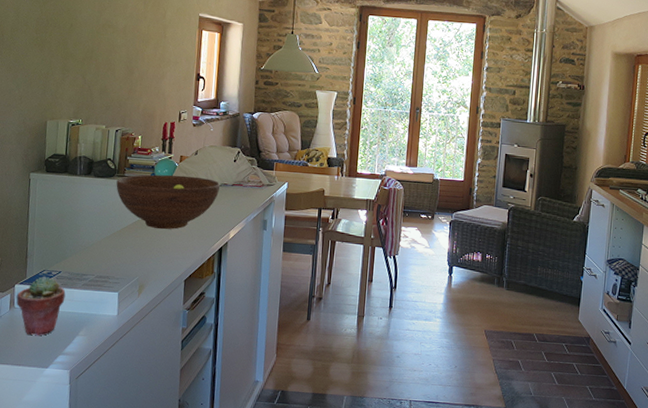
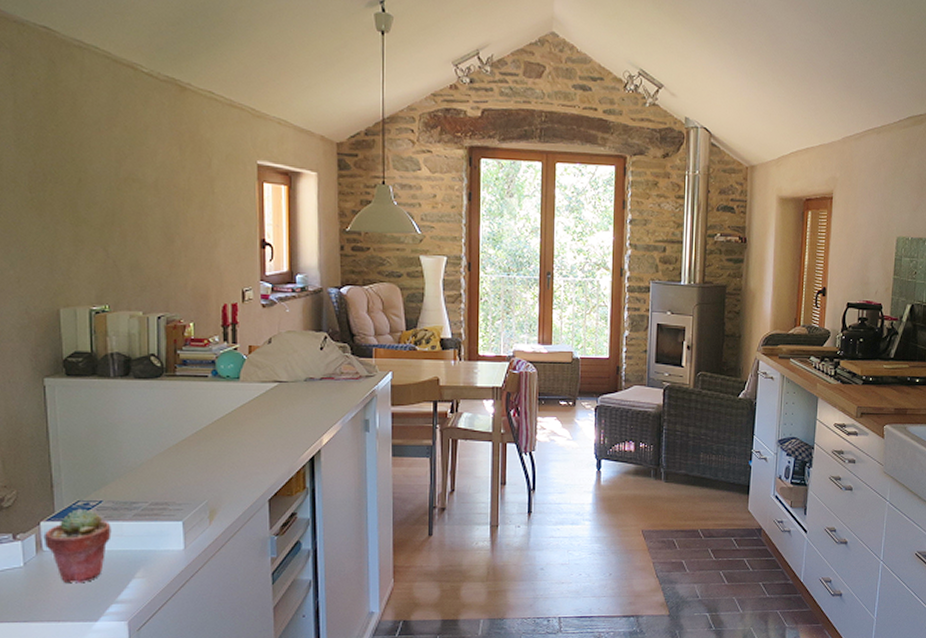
fruit bowl: present [116,174,221,230] -> none [165,370,305,440]

